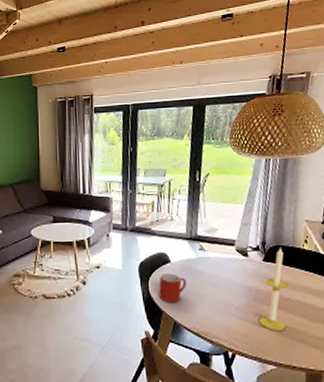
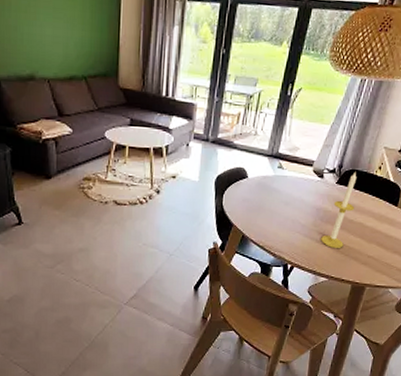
mug: present [159,273,187,303] -> none [232,188,260,218]

